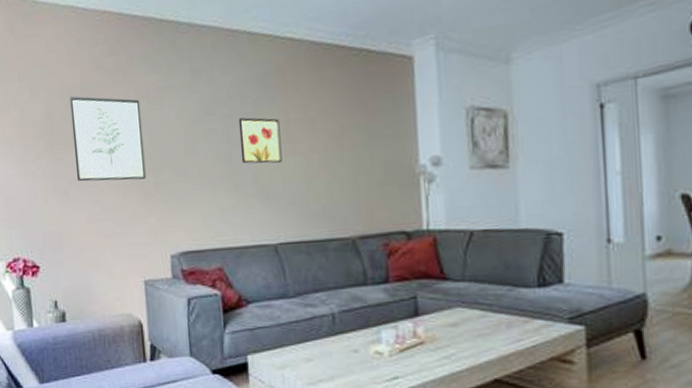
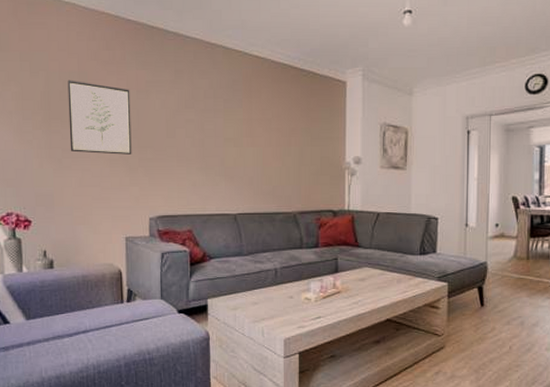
wall art: present [238,117,282,164] -> none [211,114,244,151]

